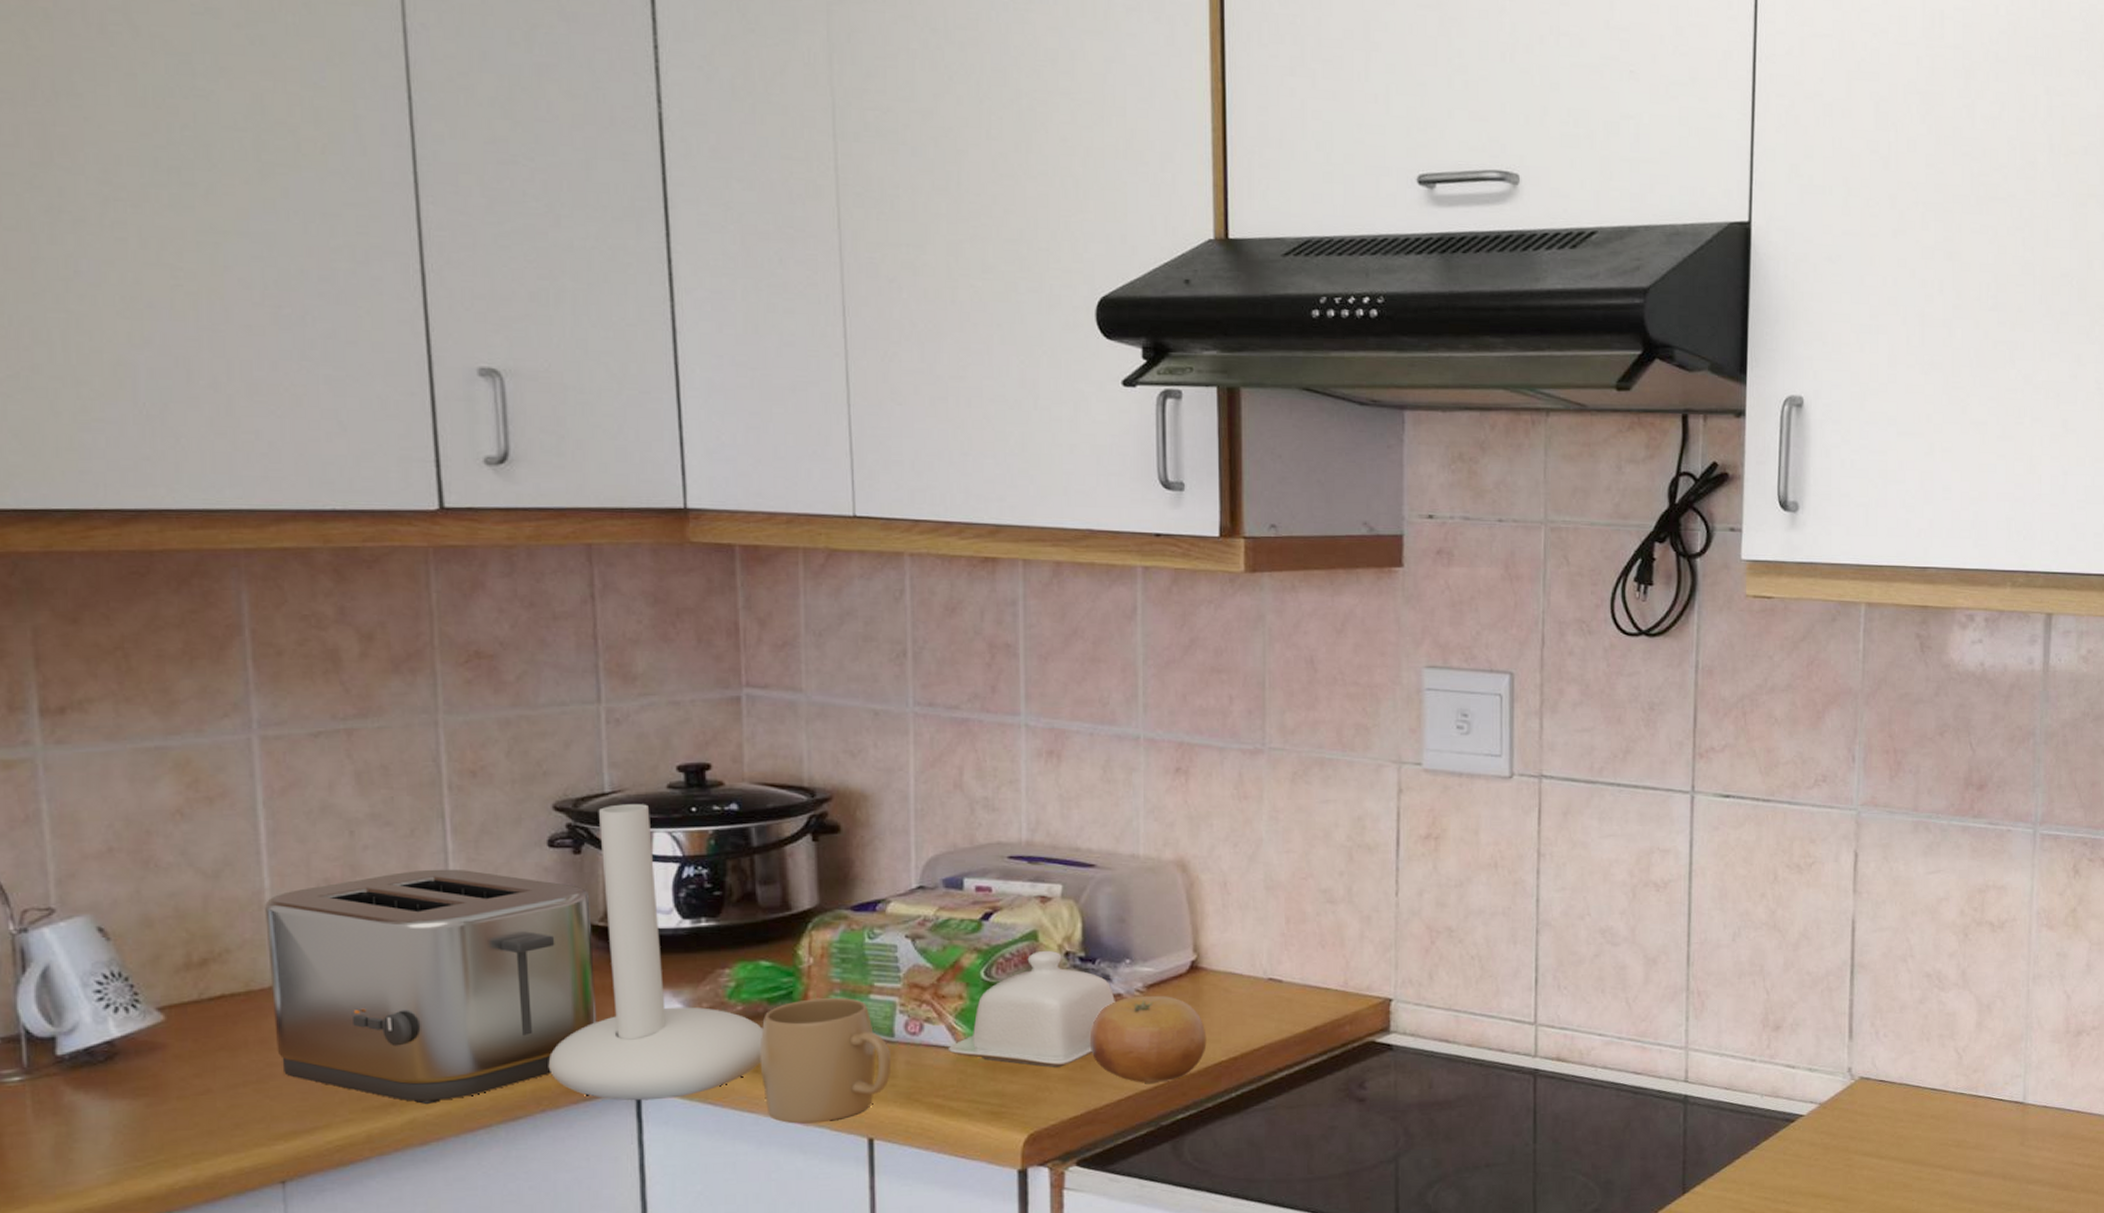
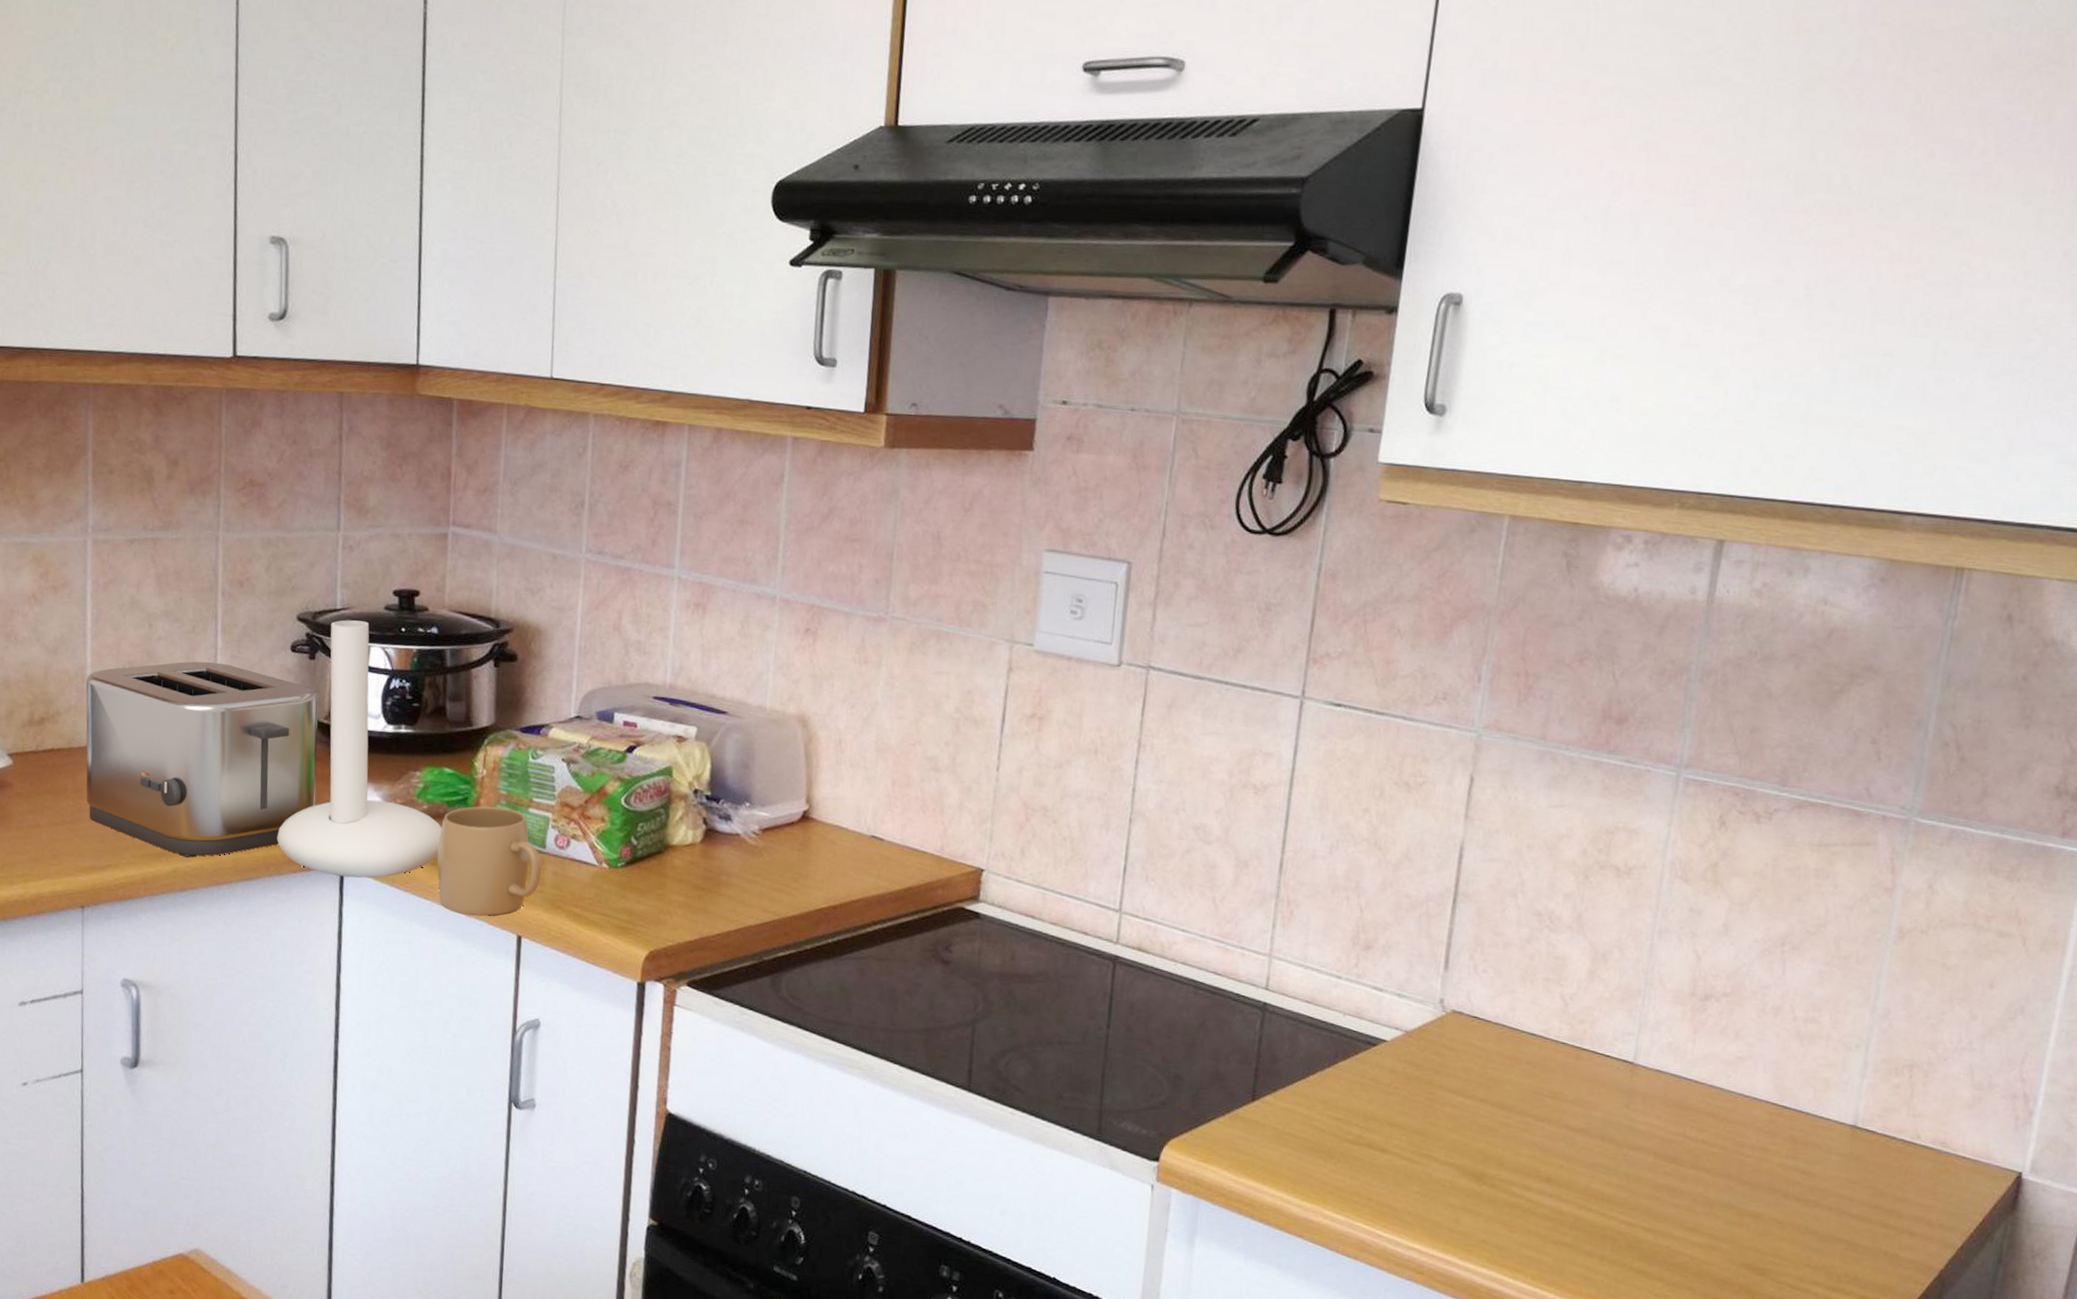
butter dish: present [949,950,1115,1067] -> none [589,785,734,894]
fruit: present [1089,995,1207,1083] -> none [708,837,811,920]

